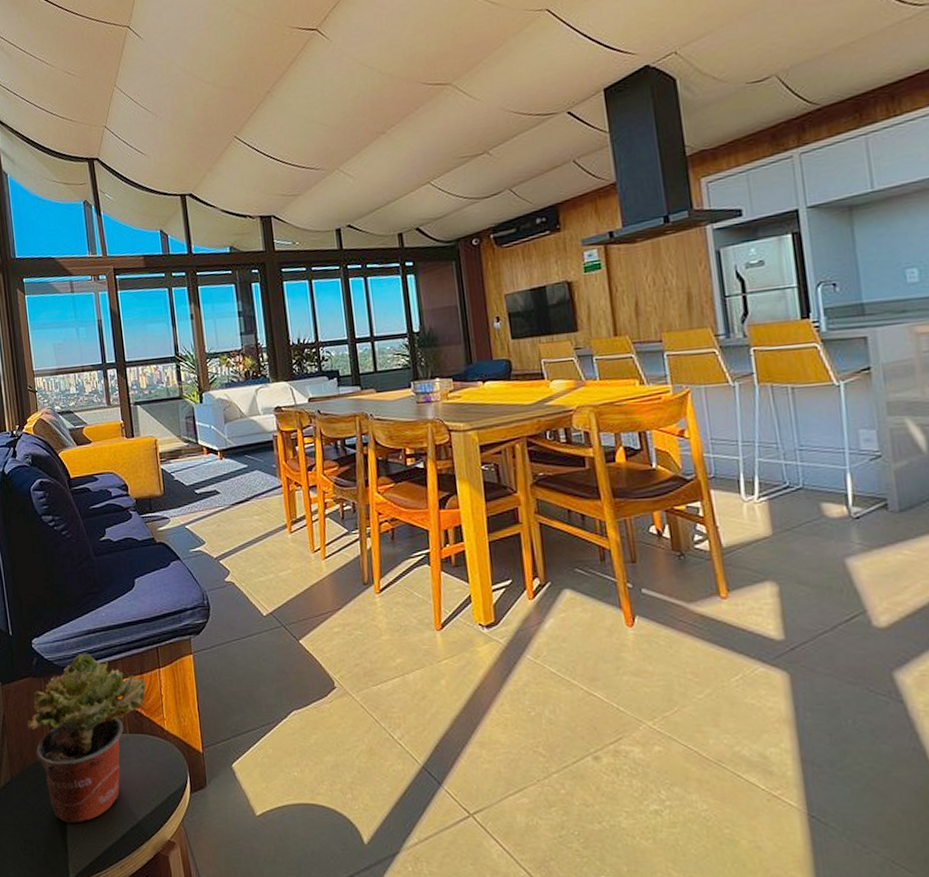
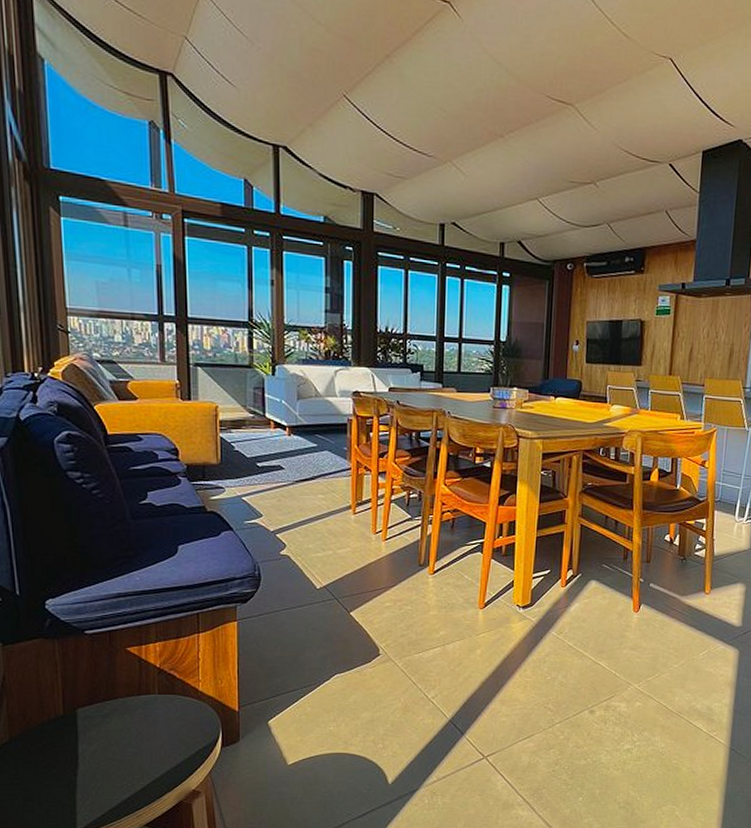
potted plant: present [27,653,146,823] -> none [34,616,182,779]

